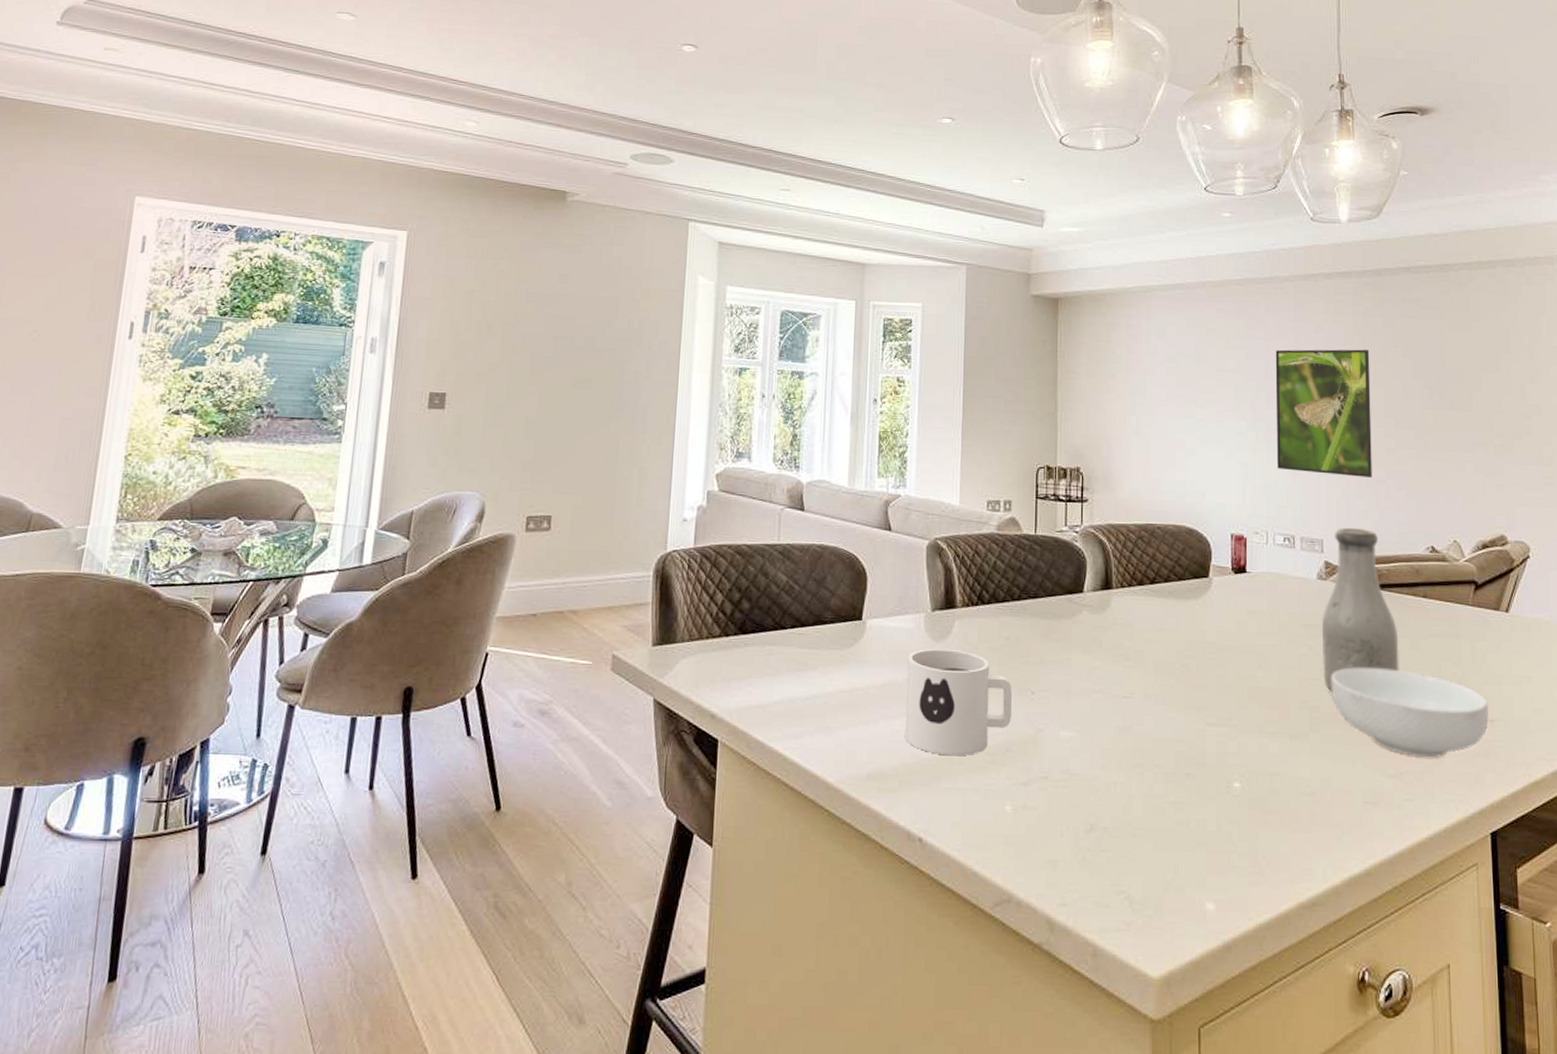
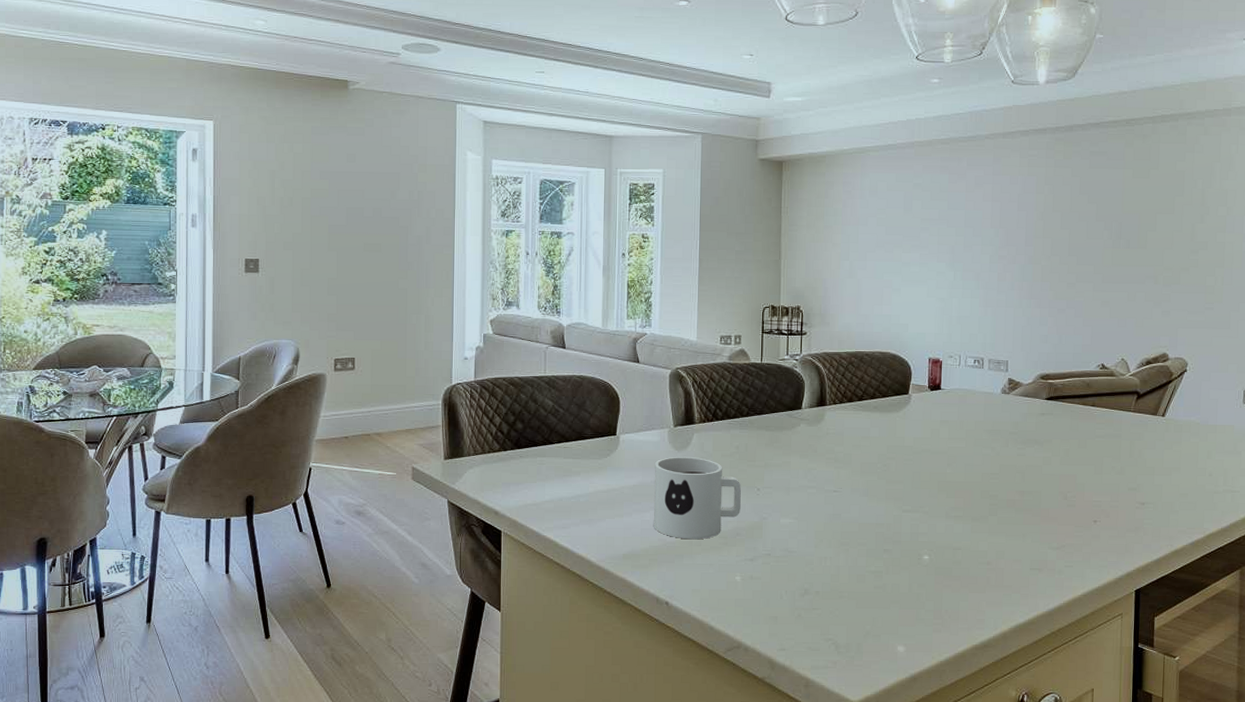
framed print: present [1275,349,1372,477] -> none [971,197,1058,308]
bottle: present [1321,527,1399,693] -> none [1002,350,1069,484]
cereal bowl: present [1331,667,1489,758] -> none [1008,464,1141,534]

